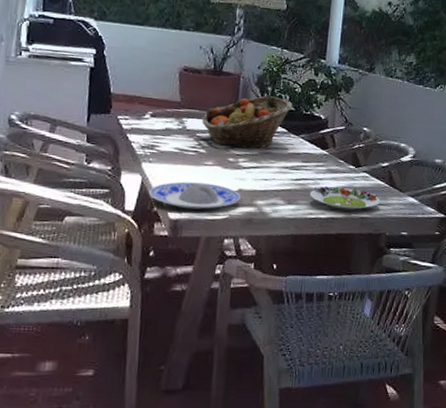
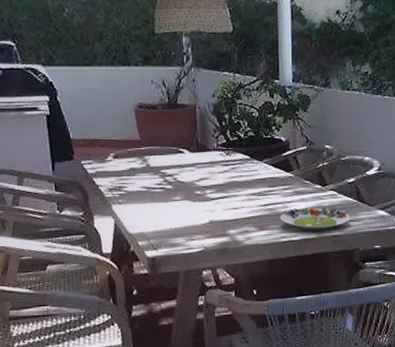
plate: present [148,181,241,210] -> none [123,218,213,246]
fruit basket: present [202,96,293,149] -> none [164,124,252,180]

